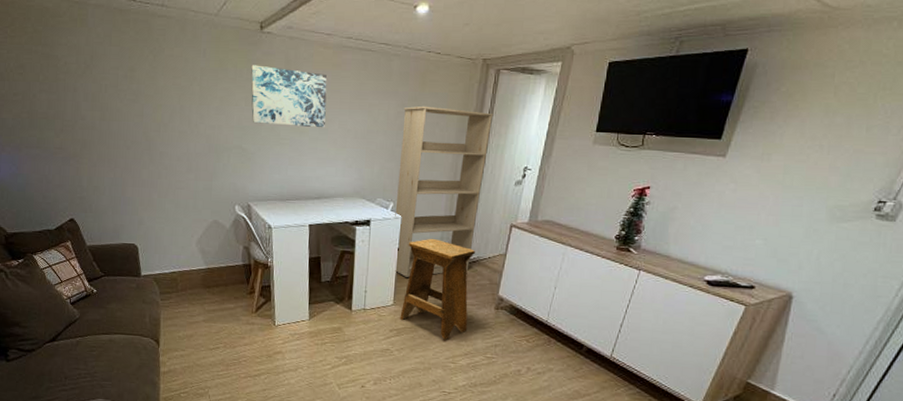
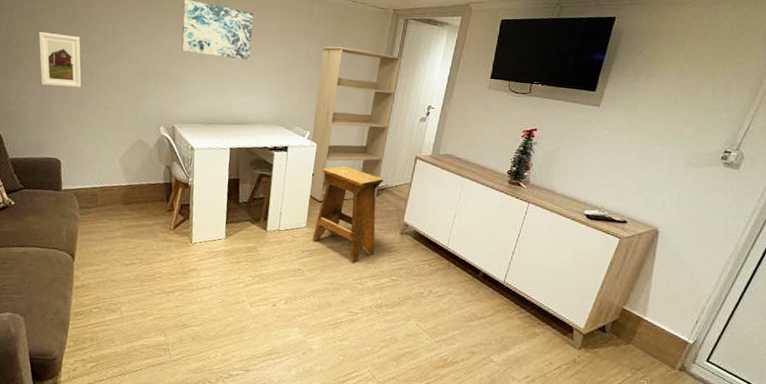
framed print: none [104,112,152,169] -> present [38,32,82,88]

